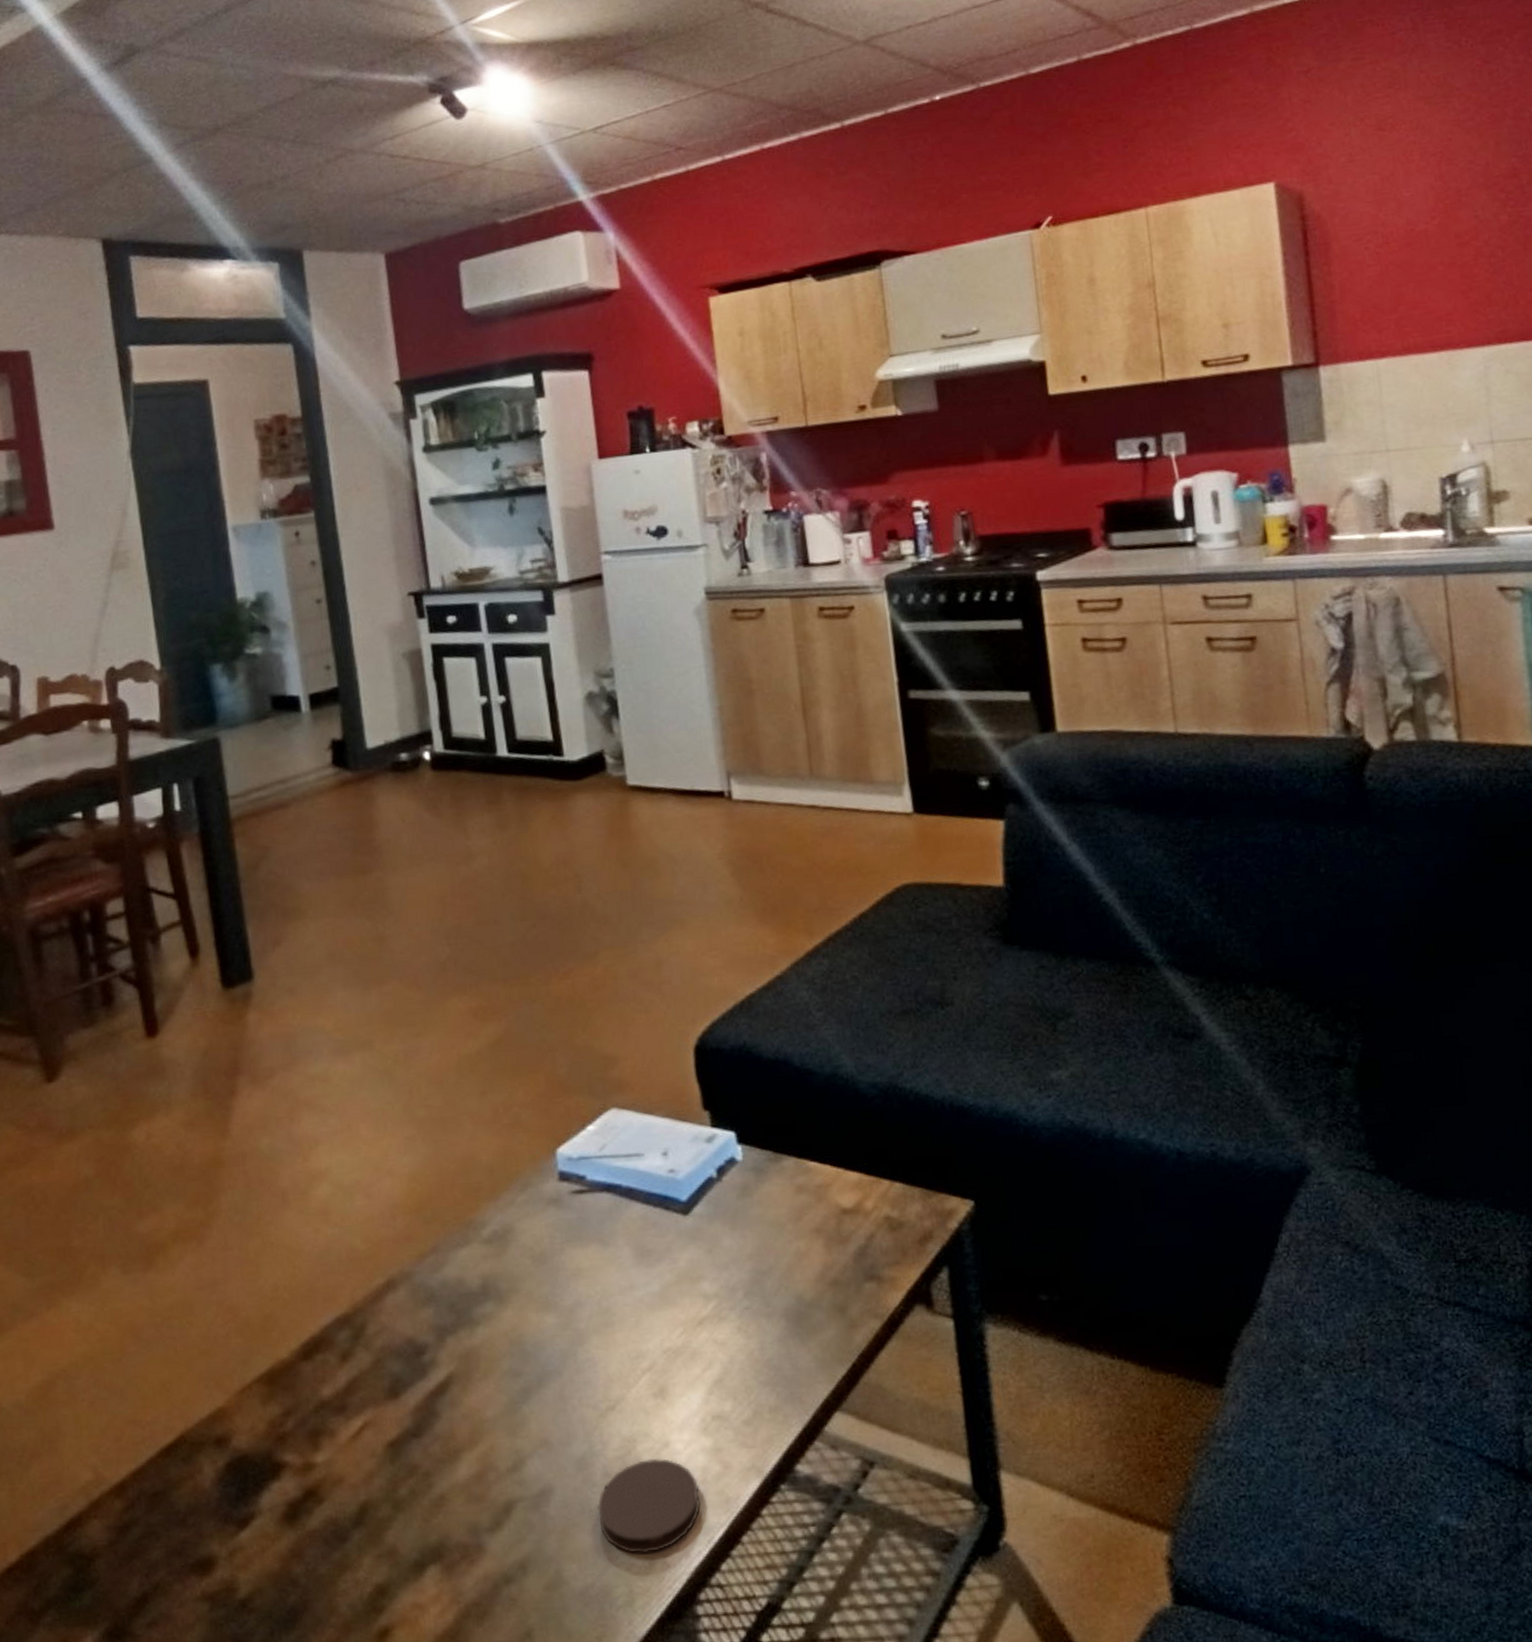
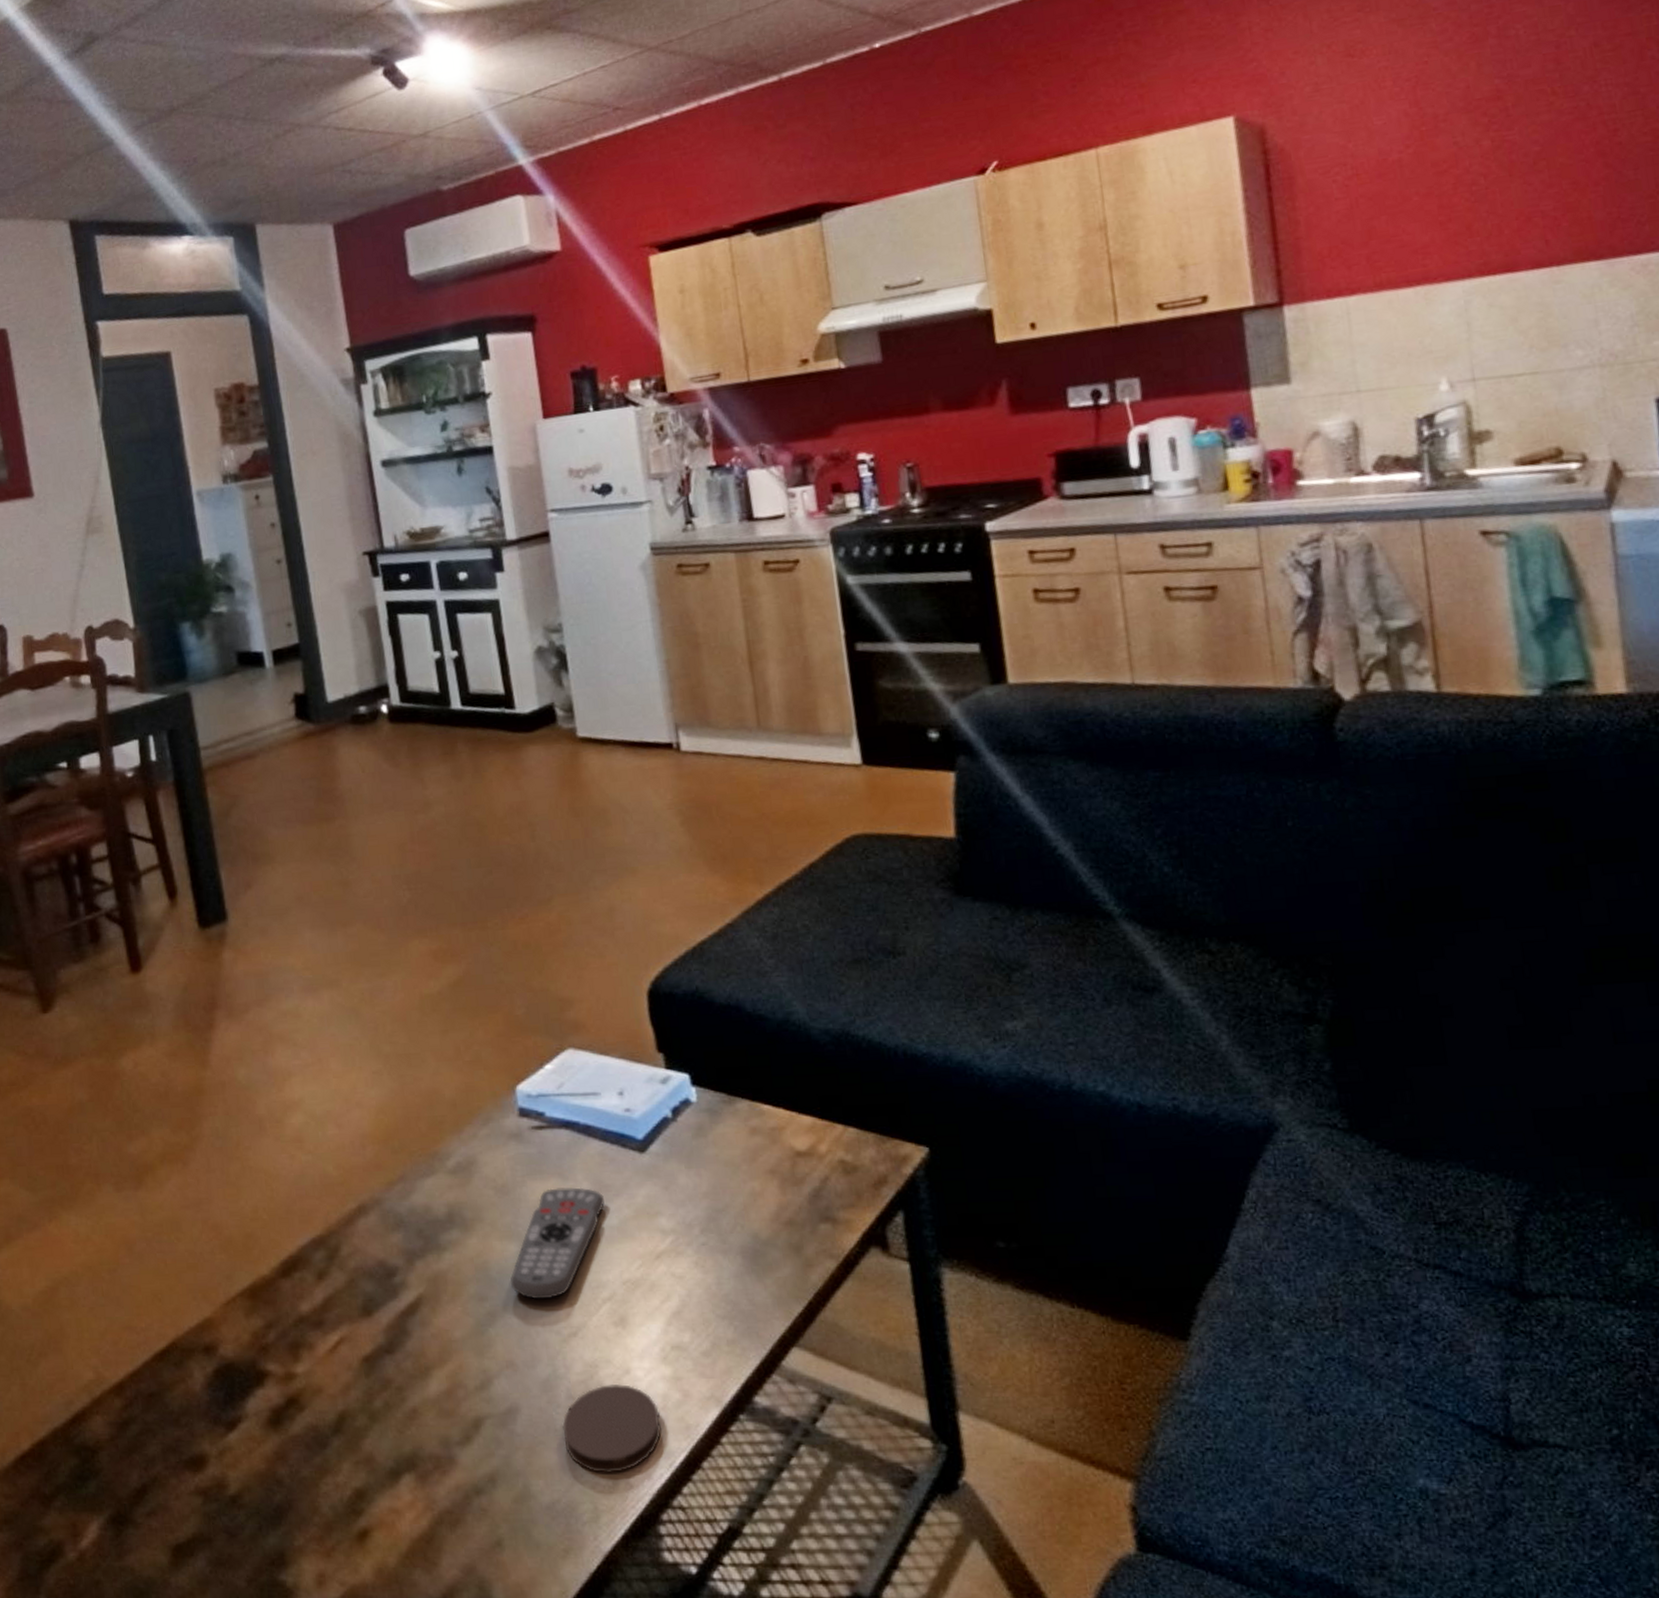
remote control: none [546,1253,646,1374] -> present [510,1187,605,1300]

